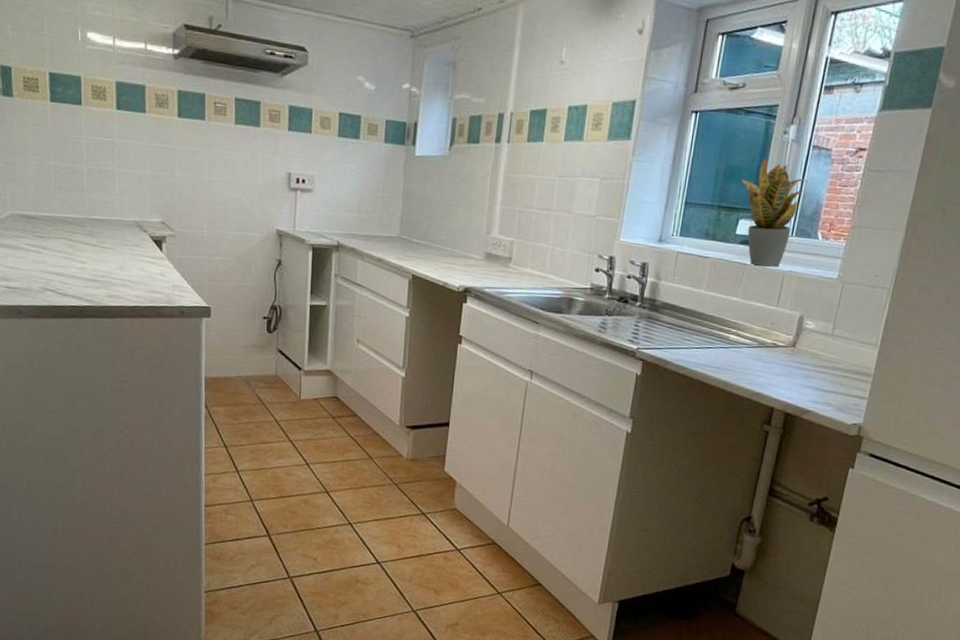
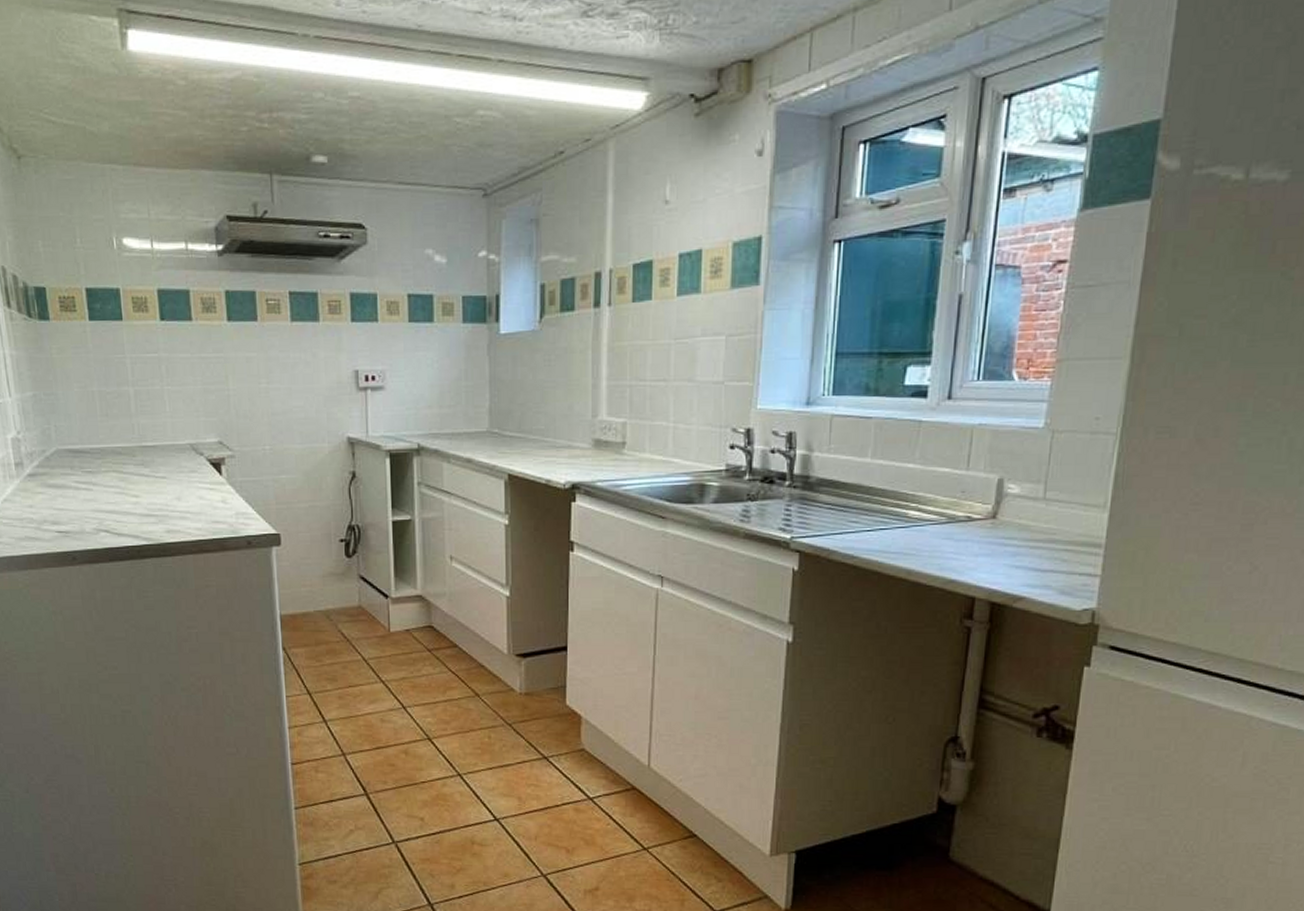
potted plant: present [741,157,809,267] -> none [905,286,995,422]

